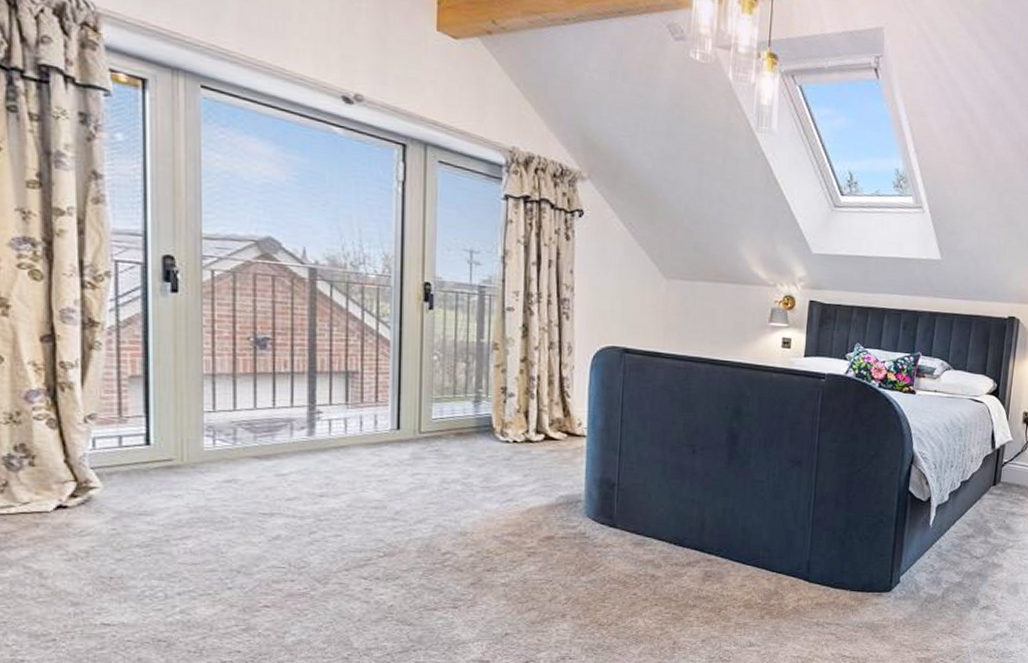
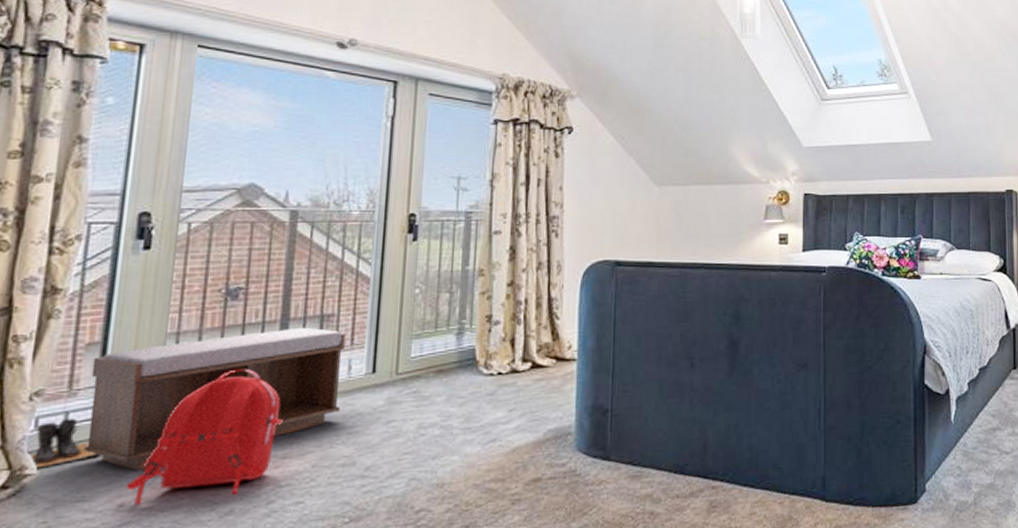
boots: none [91,442,155,484] -> present [28,419,99,471]
bench: none [137,380,370,494] -> present [82,327,346,471]
backpack: none [183,413,318,523] -> present [126,369,283,505]

